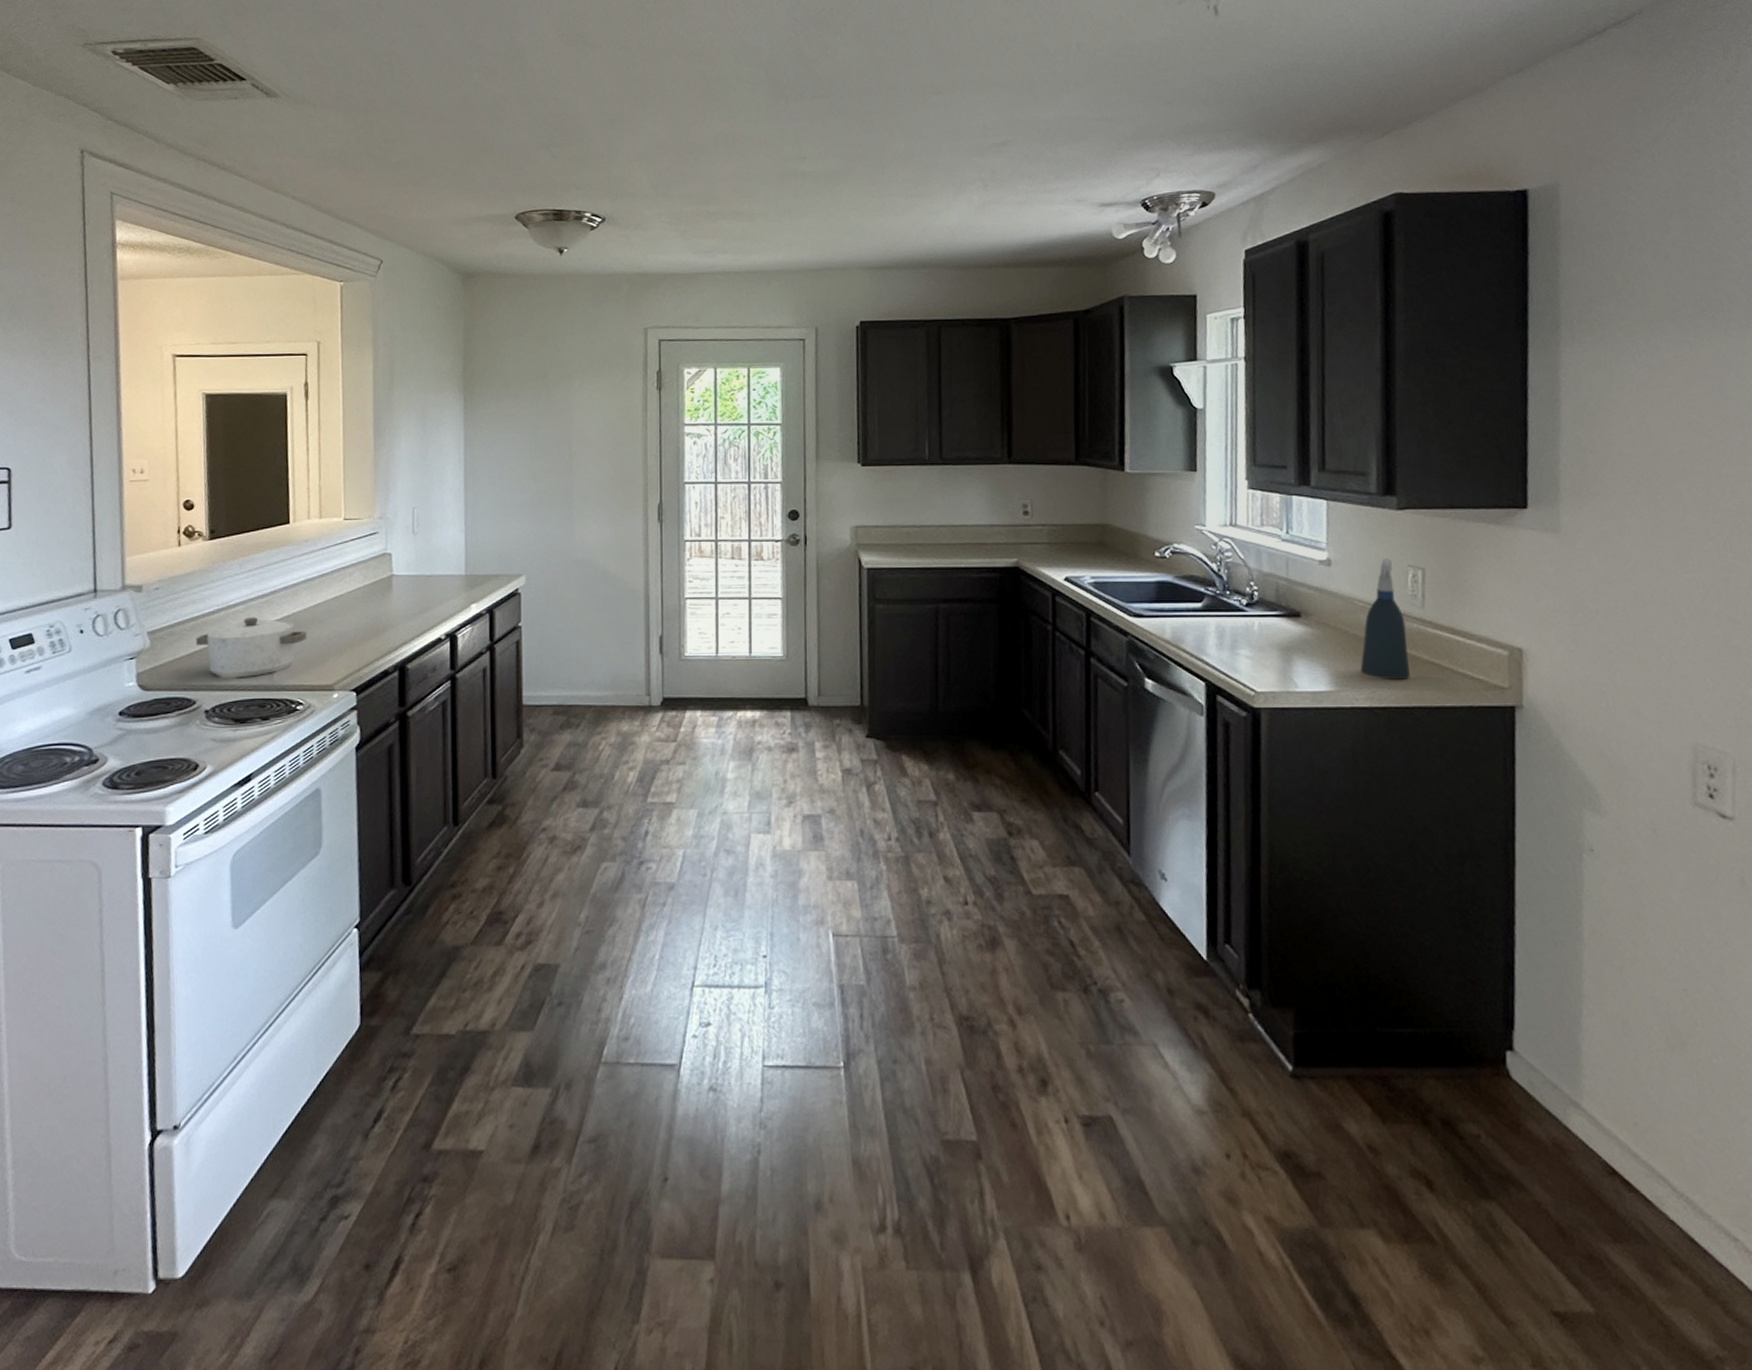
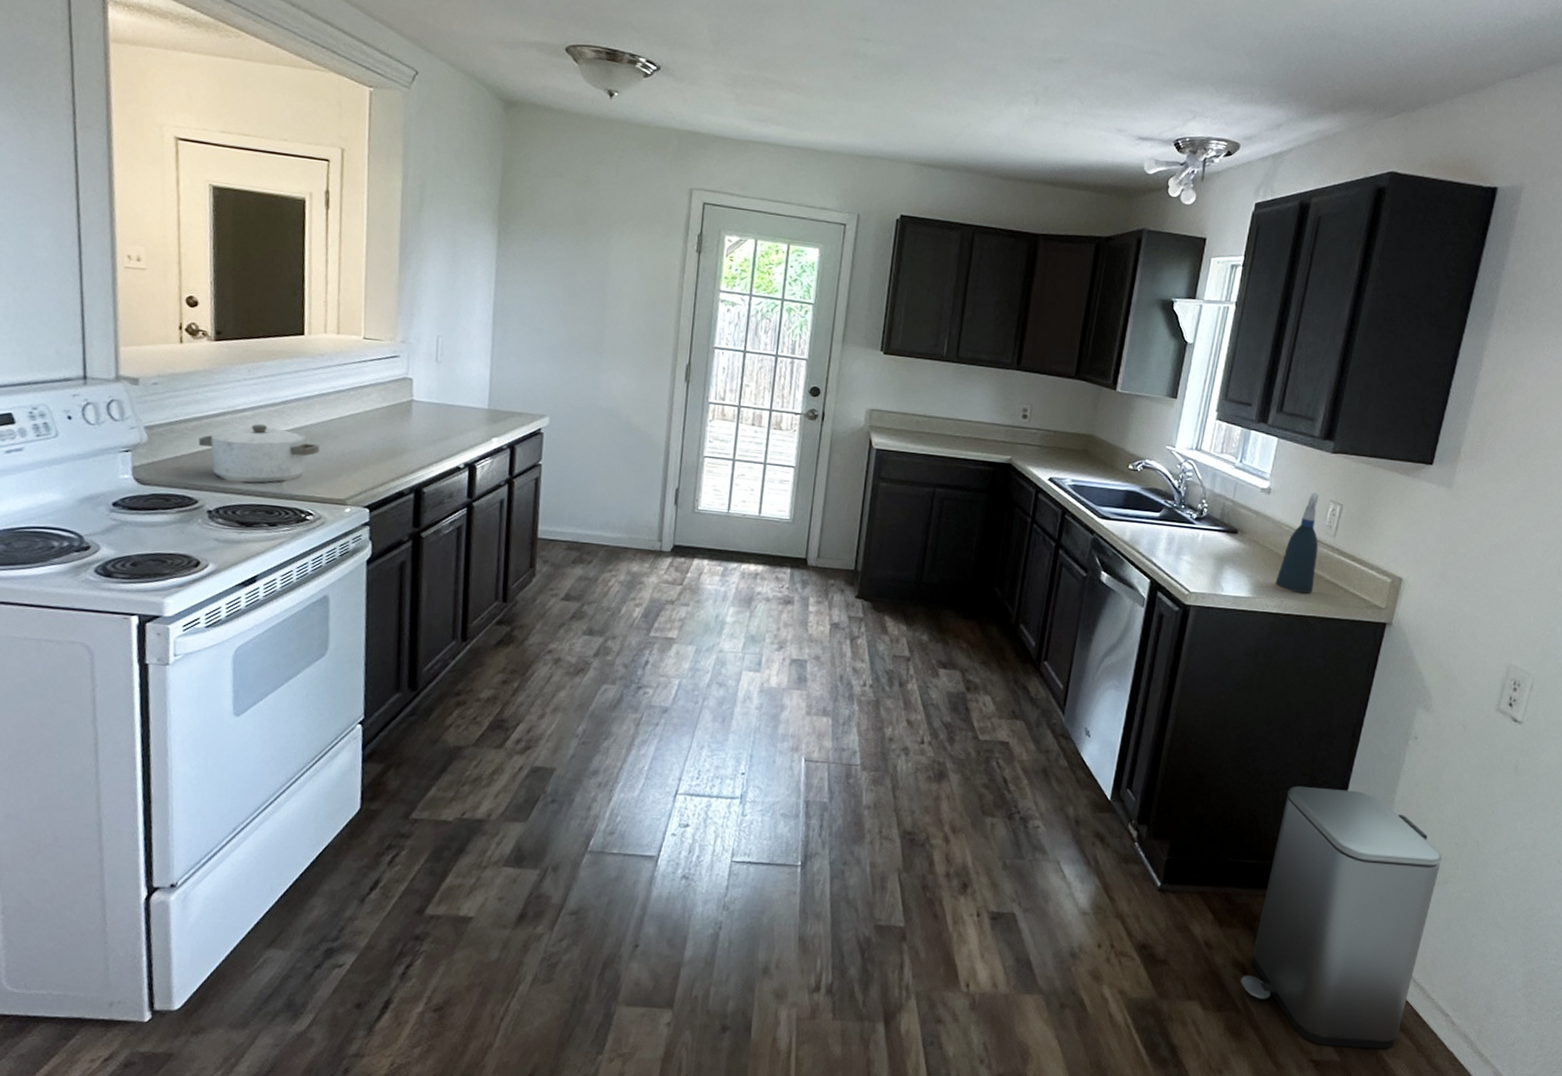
pedal bin: none [1426,924,1671,1294] -> present [1240,785,1443,1050]

